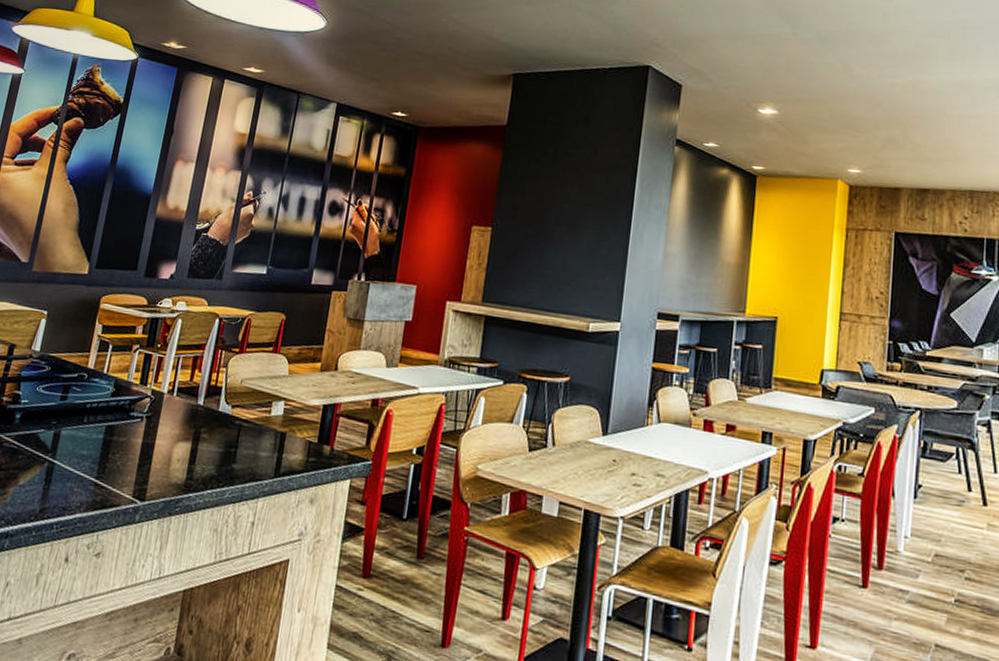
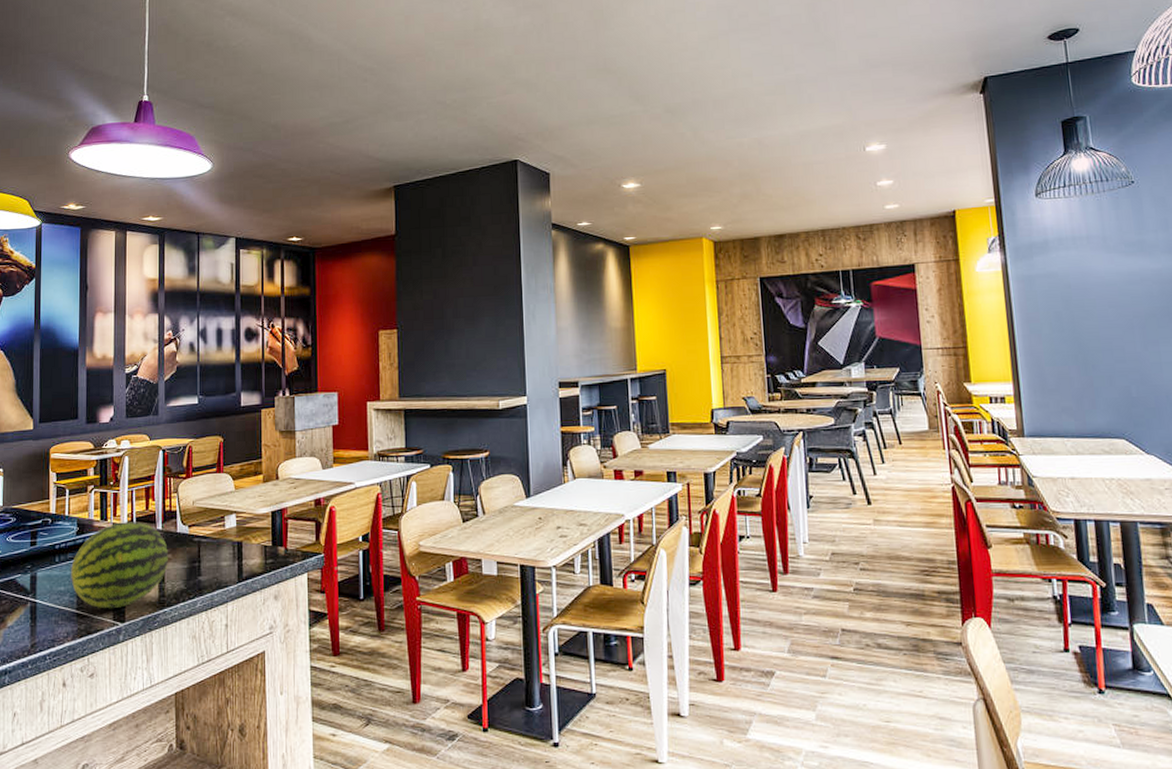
fruit: none [96,390,206,485] -> present [71,521,169,609]

